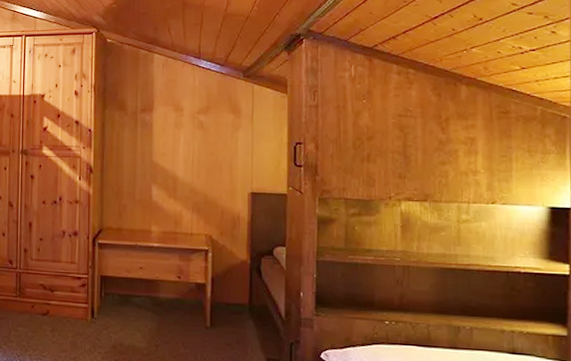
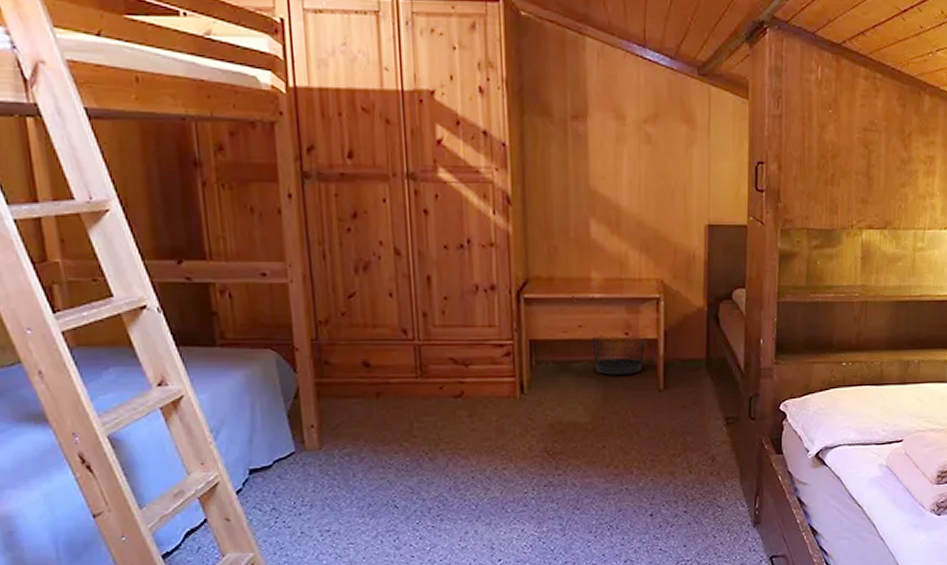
wastebasket: none [150,278,196,311] -> present [592,336,646,375]

